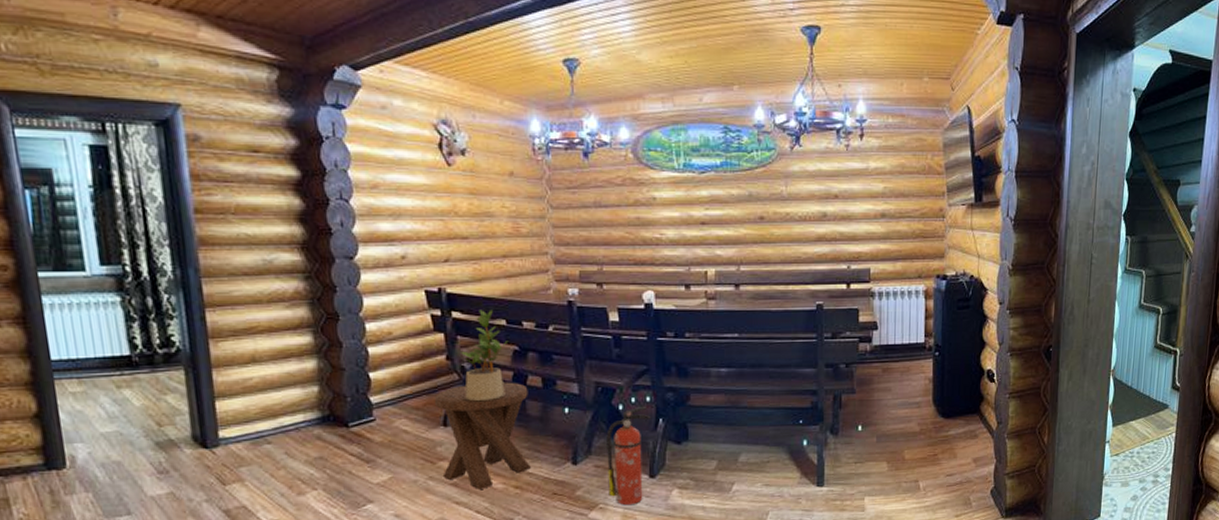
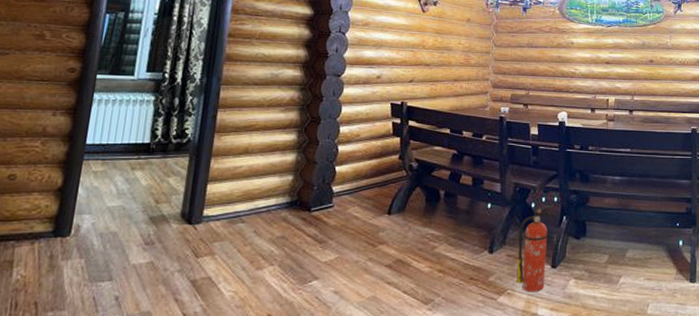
music stool: present [434,382,532,489] -> none [380,179,460,271]
potted plant: present [460,309,509,402] -> none [409,120,450,195]

